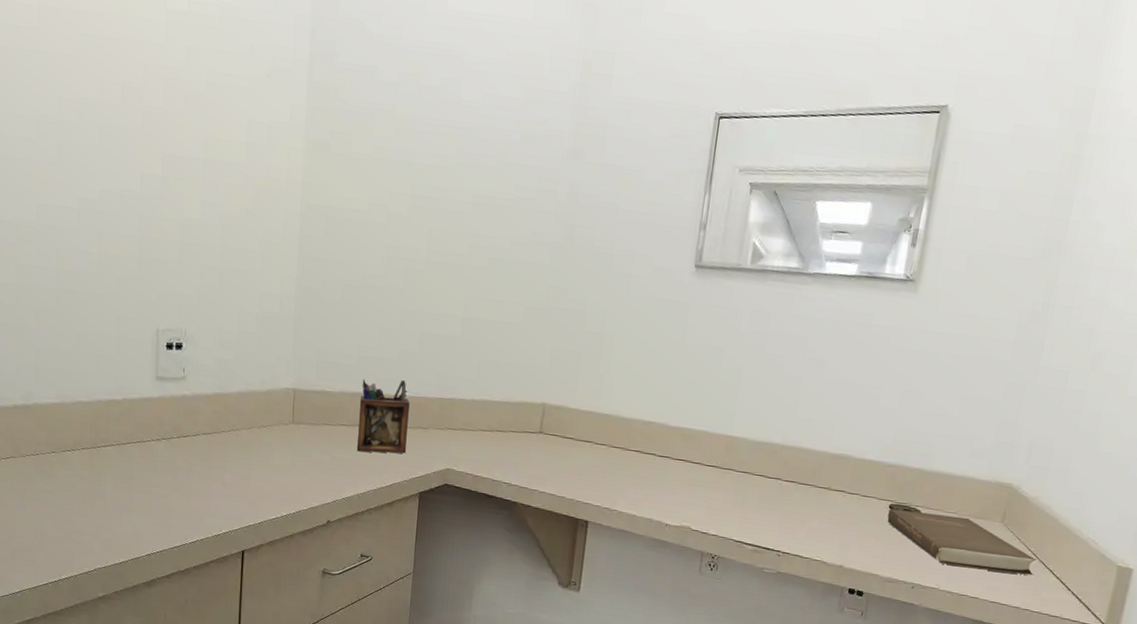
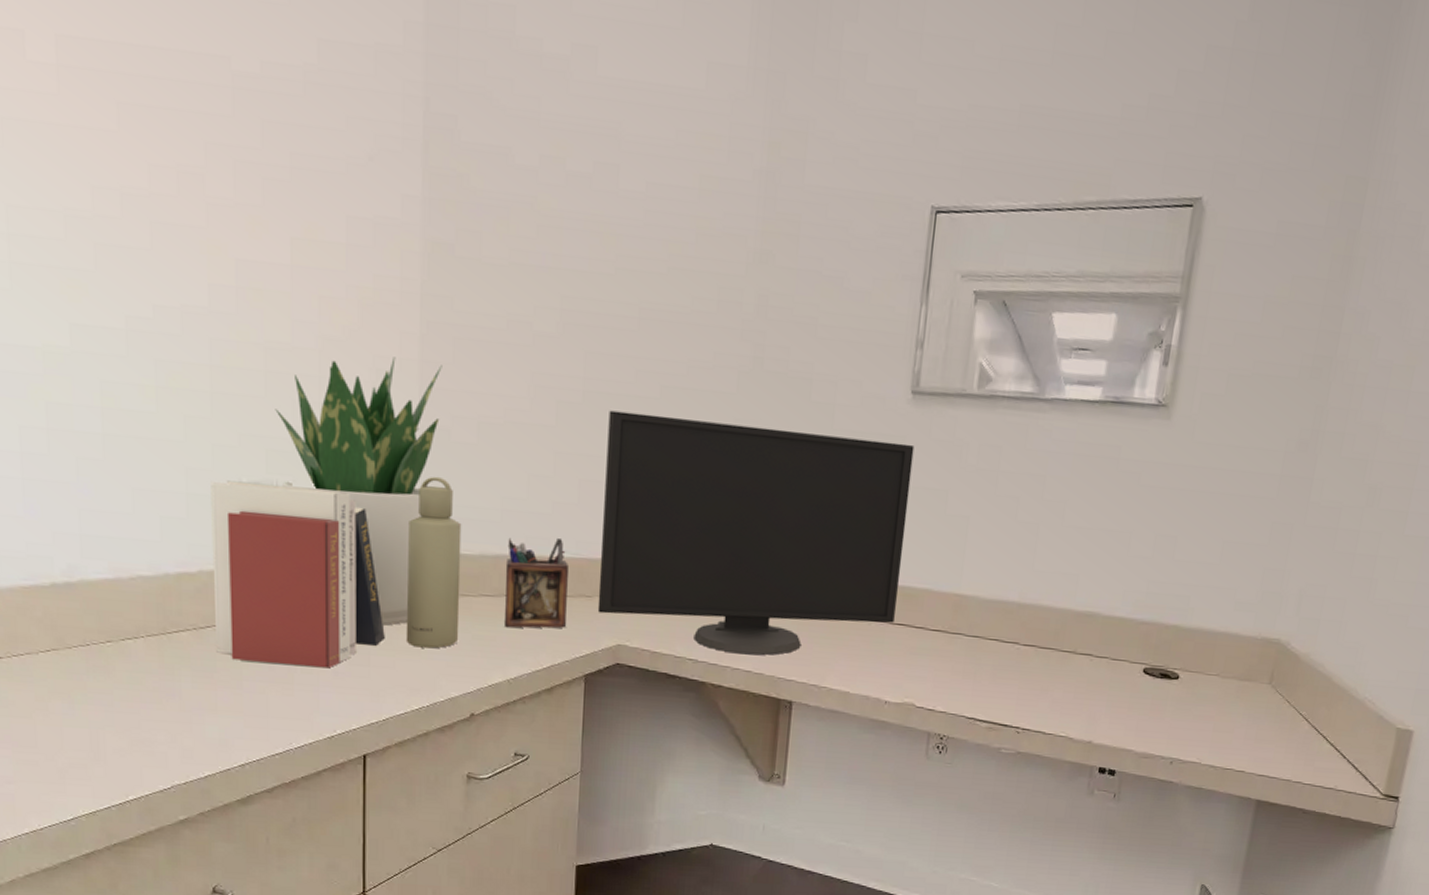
books: none [133,328,263,480] -> present [211,480,385,669]
planter: none [187,232,317,447] -> present [275,357,442,626]
bottle: none [279,328,327,467] -> present [405,476,462,649]
computer monitor: none [431,277,696,482] -> present [597,410,915,656]
book: present [887,508,1037,576] -> none [1141,673,1309,743]

